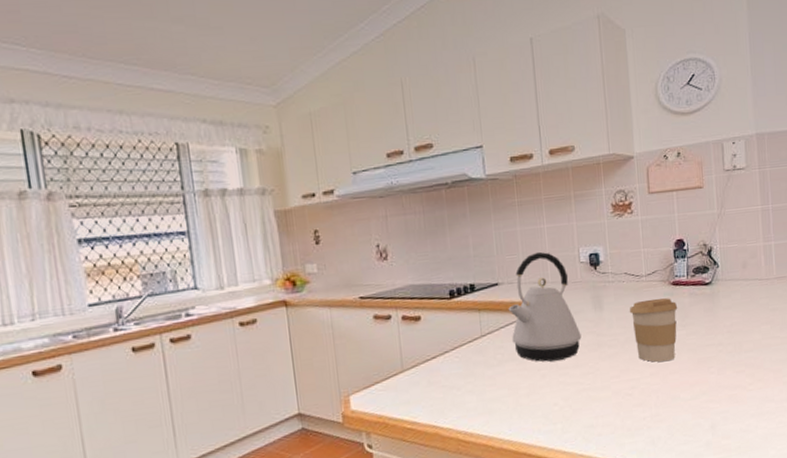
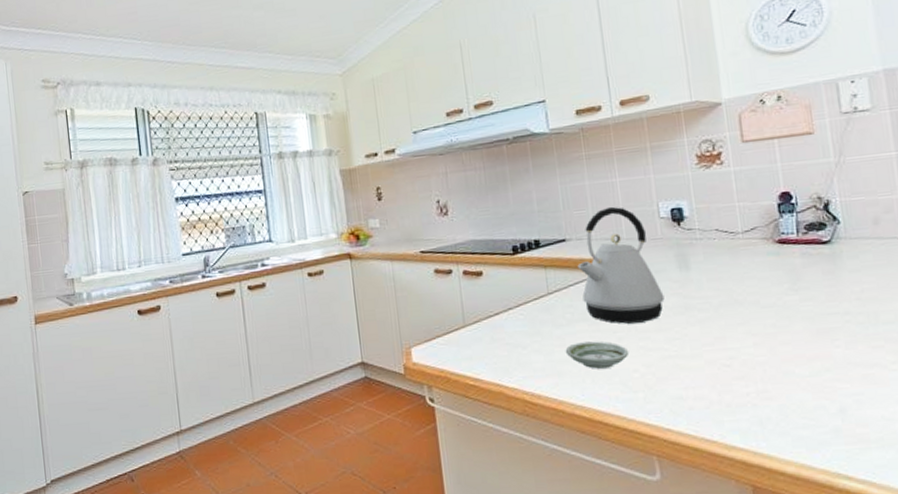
saucer: none [495,379,551,405] -> present [565,341,630,369]
coffee cup: present [629,298,678,362] -> none [723,257,787,331]

